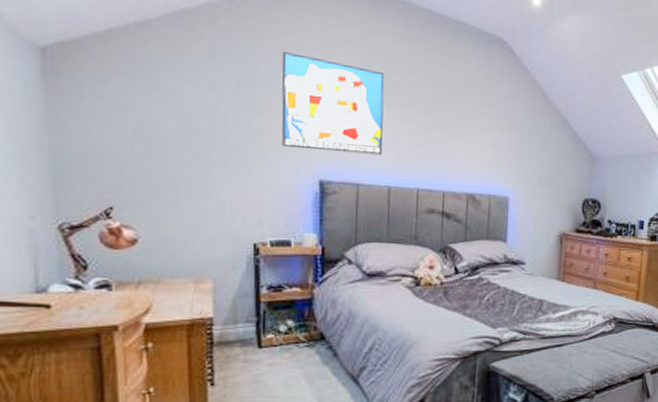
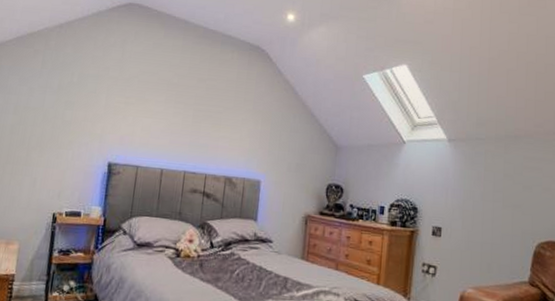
wall art: present [281,52,385,156] -> none [84,62,166,143]

